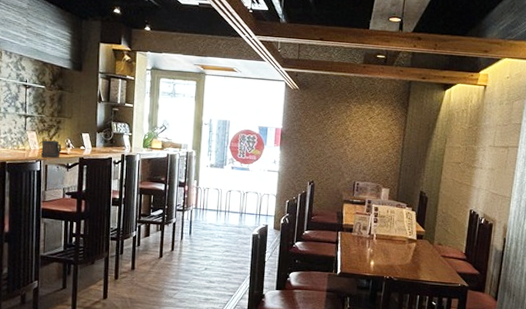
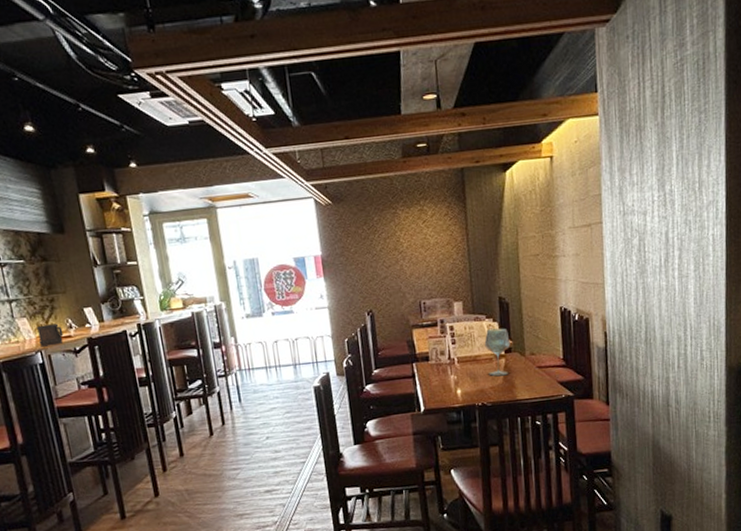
wine glass: none [400,216,423,258] -> present [484,328,511,377]

